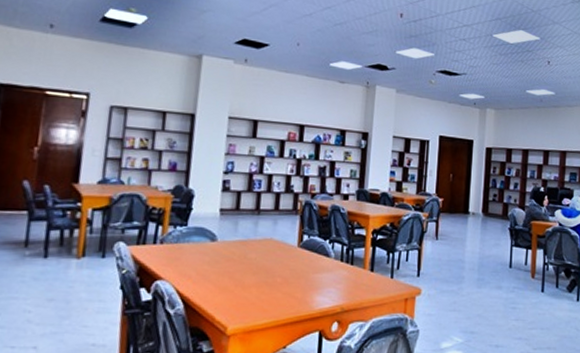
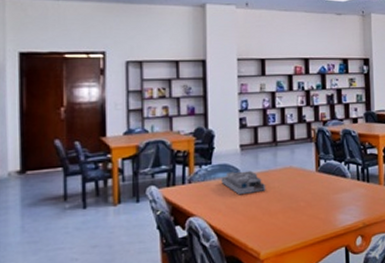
desk organizer: none [195,236,243,263] -> present [221,171,266,195]

